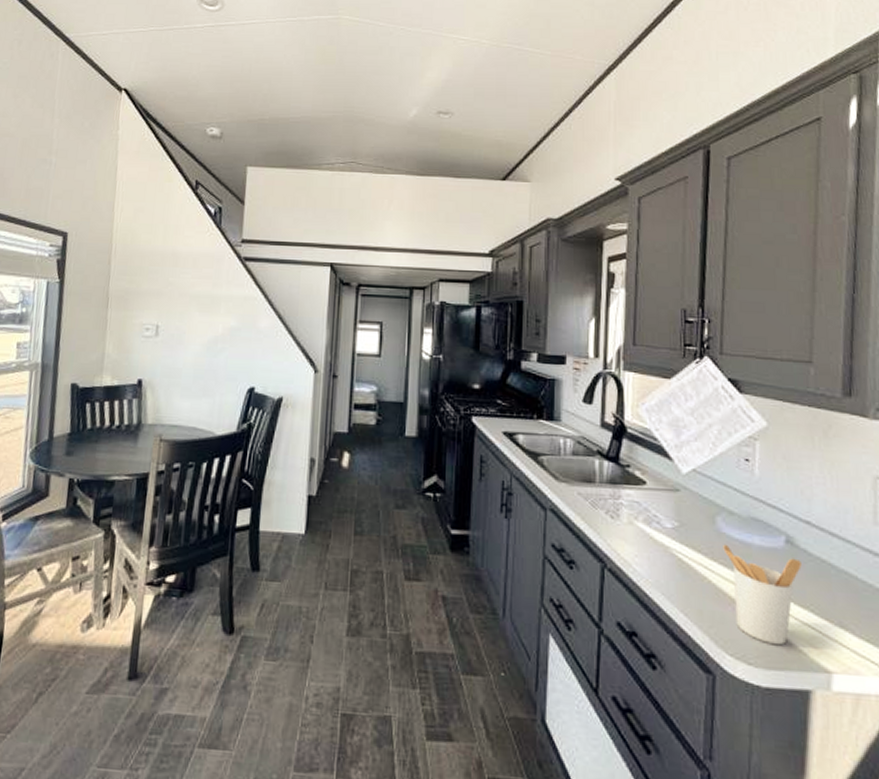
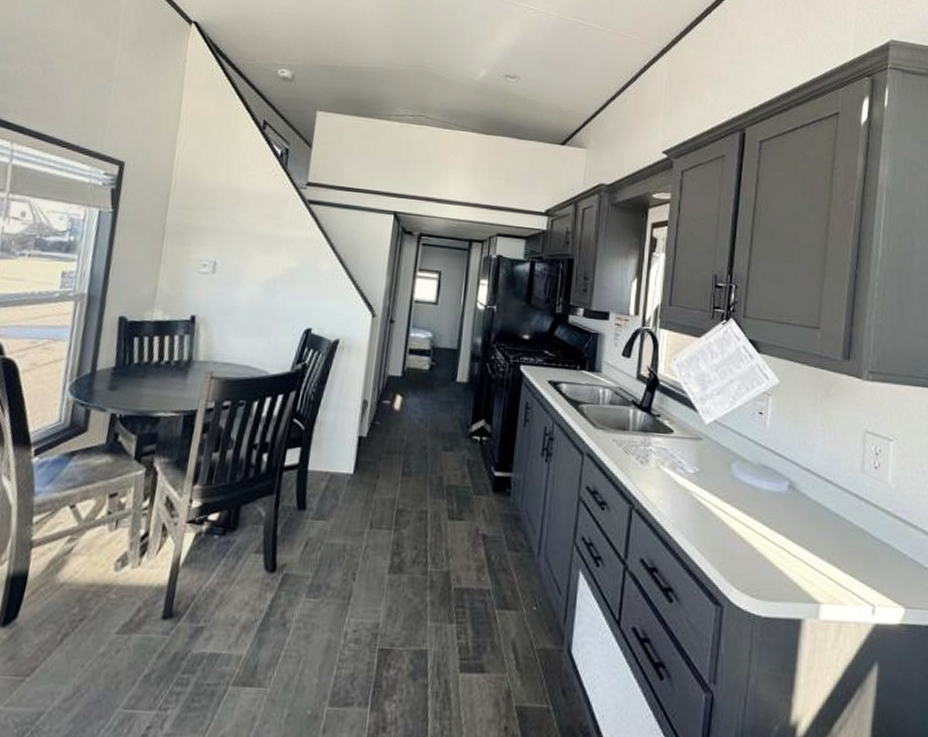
utensil holder: present [723,544,802,646] -> none [736,488,801,580]

